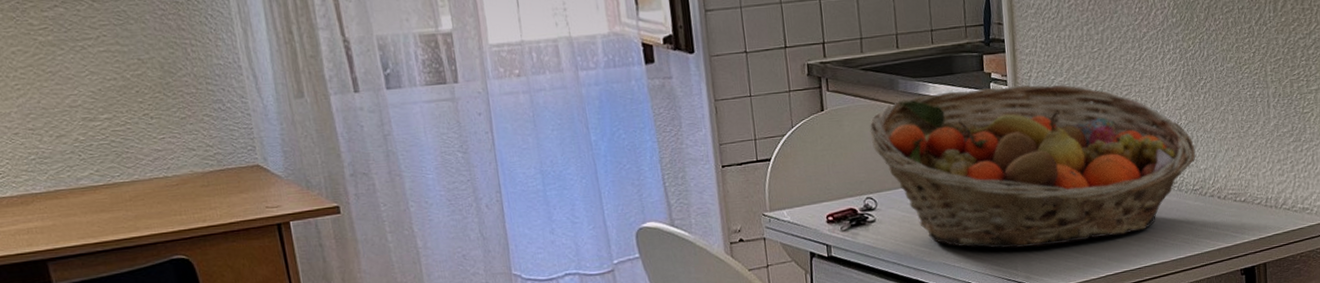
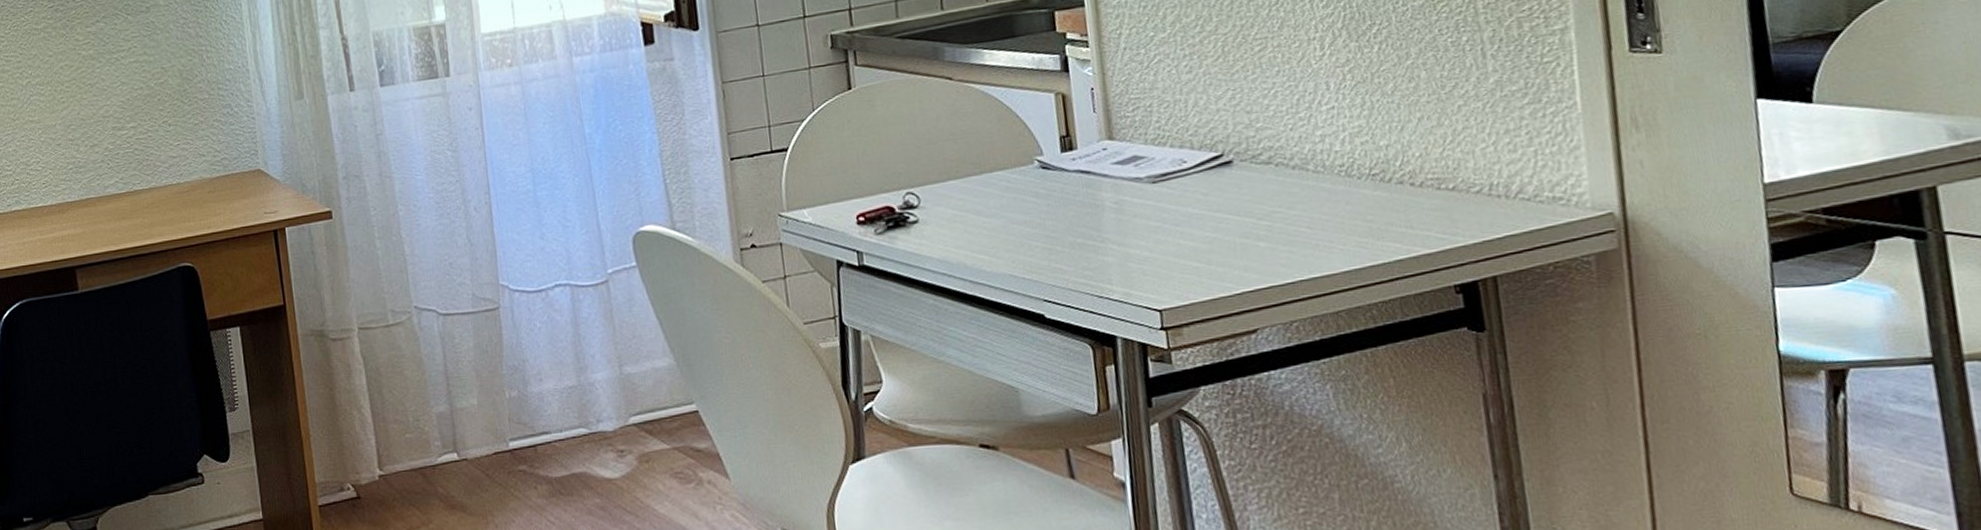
fruit basket: present [869,84,1196,248] -> none [908,42,1372,256]

